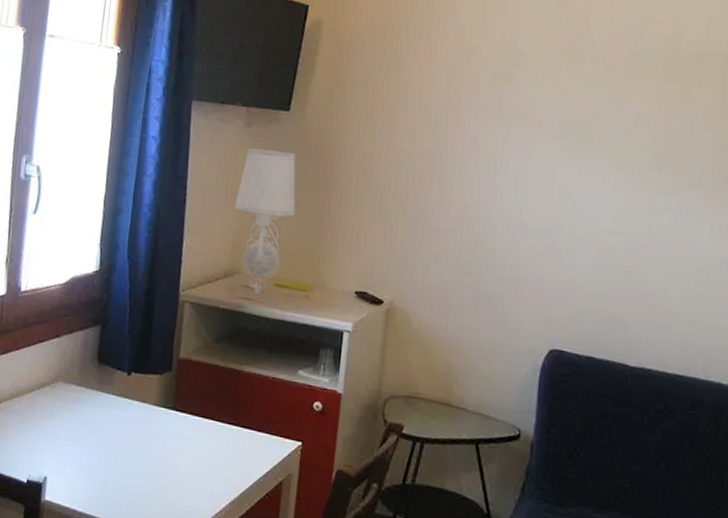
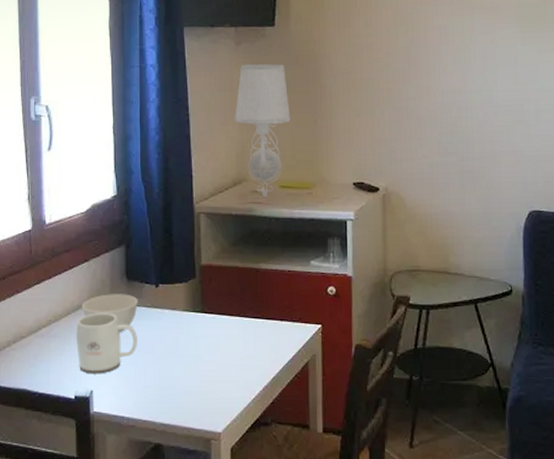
mug: none [35,393,101,460] -> present [76,313,137,374]
soup bowl: none [46,375,107,418] -> present [81,294,138,332]

